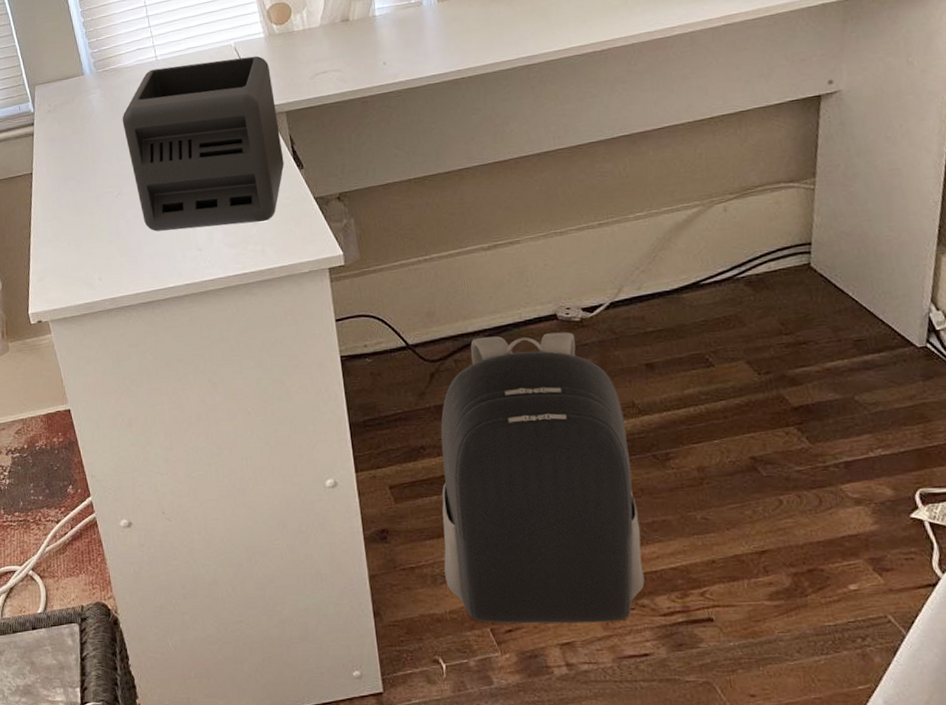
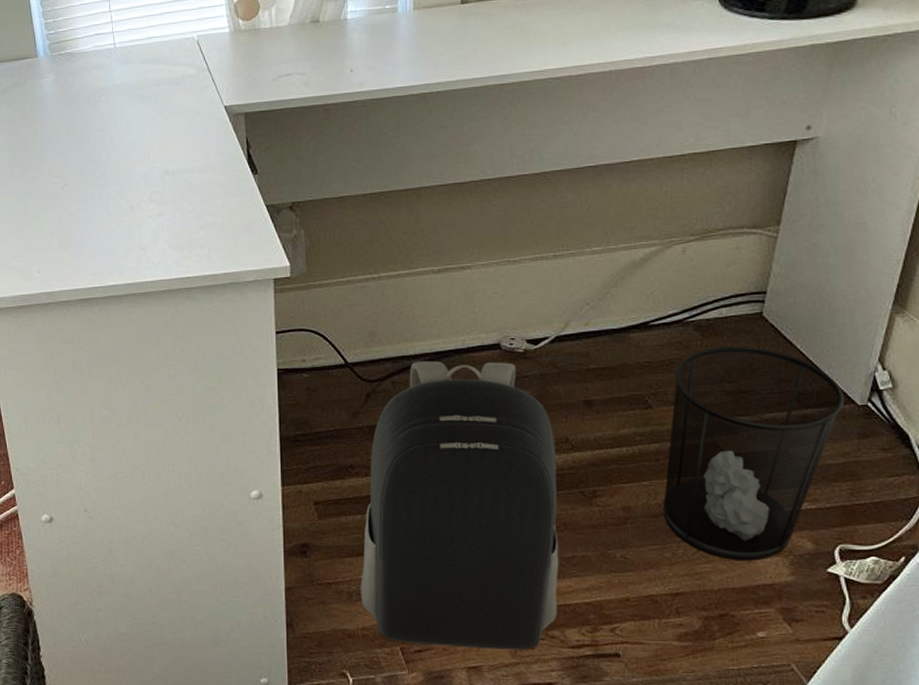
desk organizer: present [122,56,285,232] -> none [74,51,238,228]
waste bin: none [731,297,904,513] -> present [663,345,845,561]

